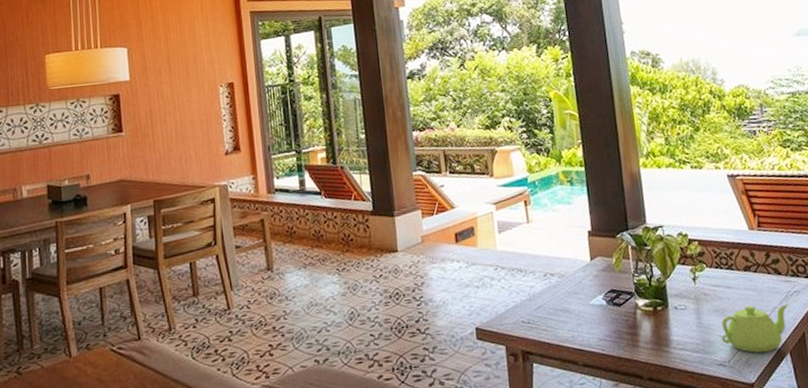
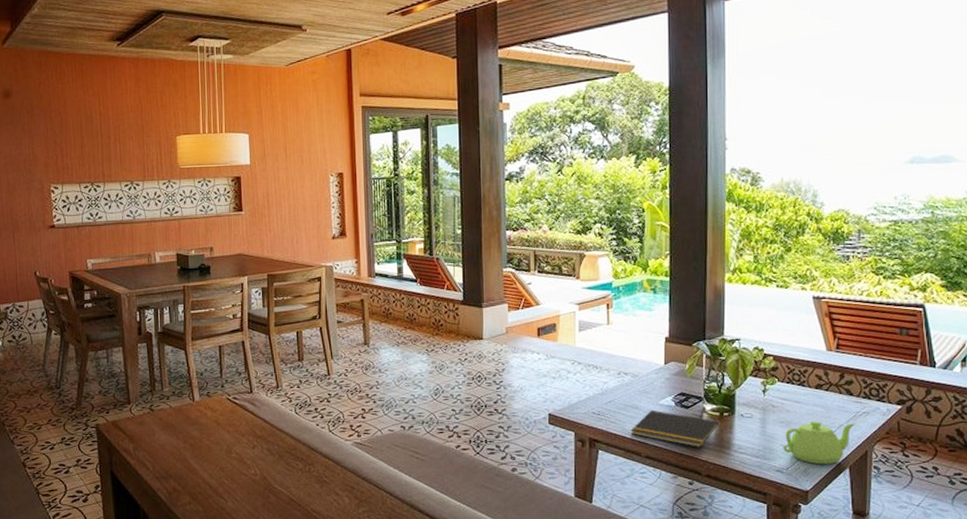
notepad: none [564,311,654,349] -> present [630,409,719,447]

